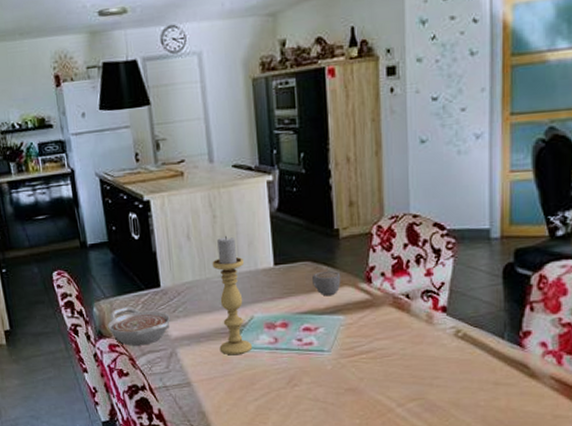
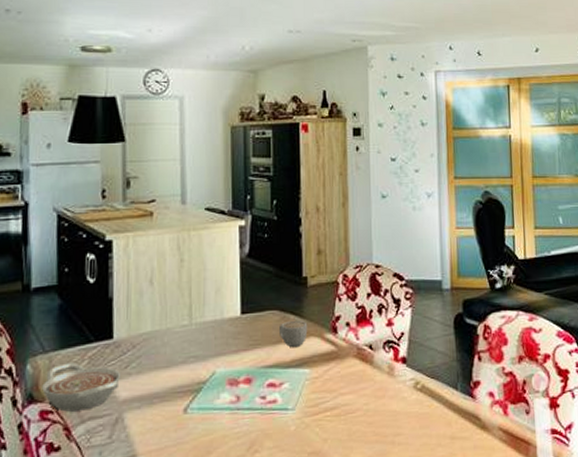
candle holder: present [212,235,253,356] -> none [174,281,212,419]

